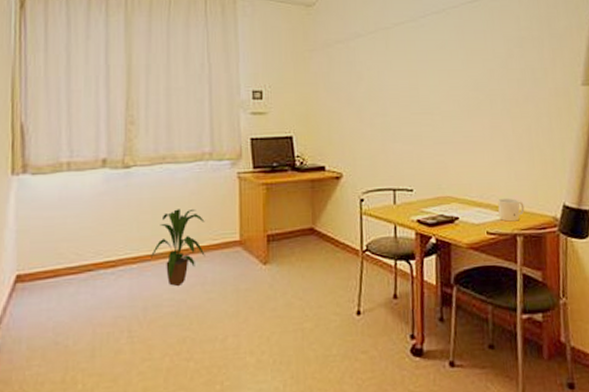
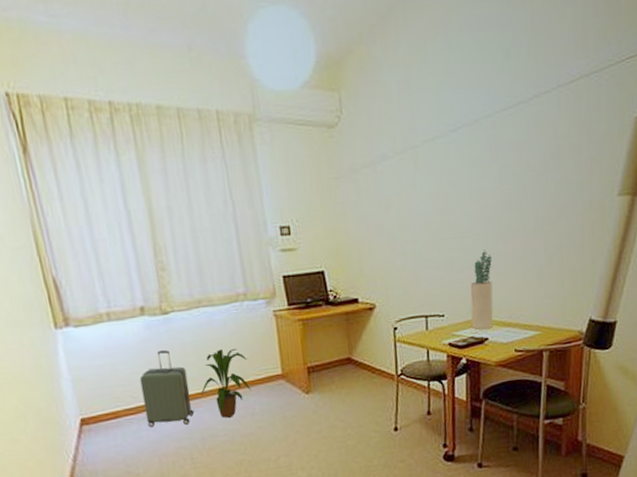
suitcase: none [87,206,141,291] -> present [139,350,195,428]
vase: none [439,127,464,208] -> present [470,249,494,330]
mug: present [497,198,525,222] -> none [526,316,552,339]

